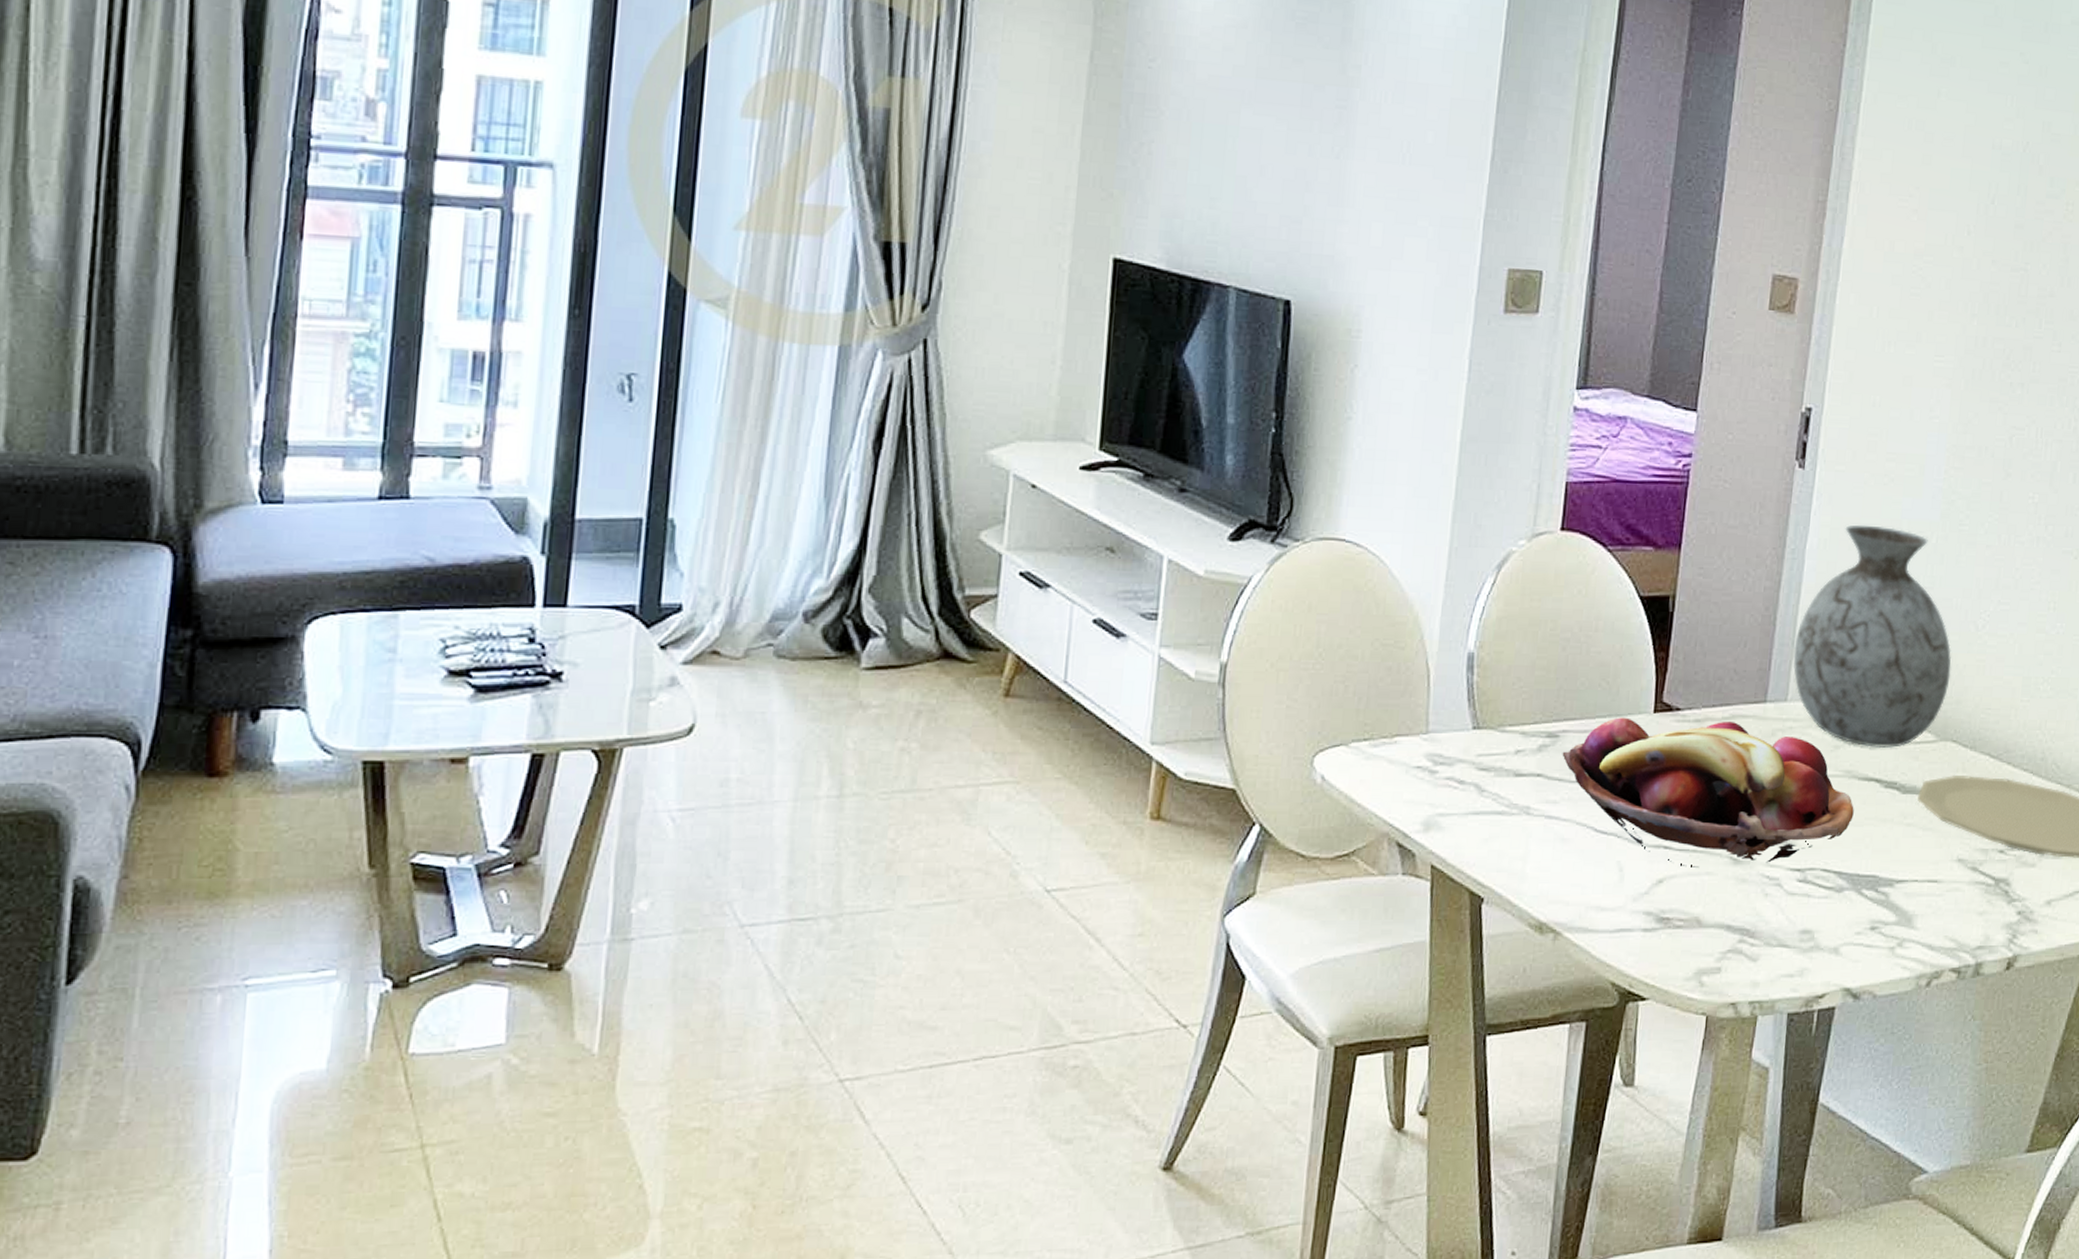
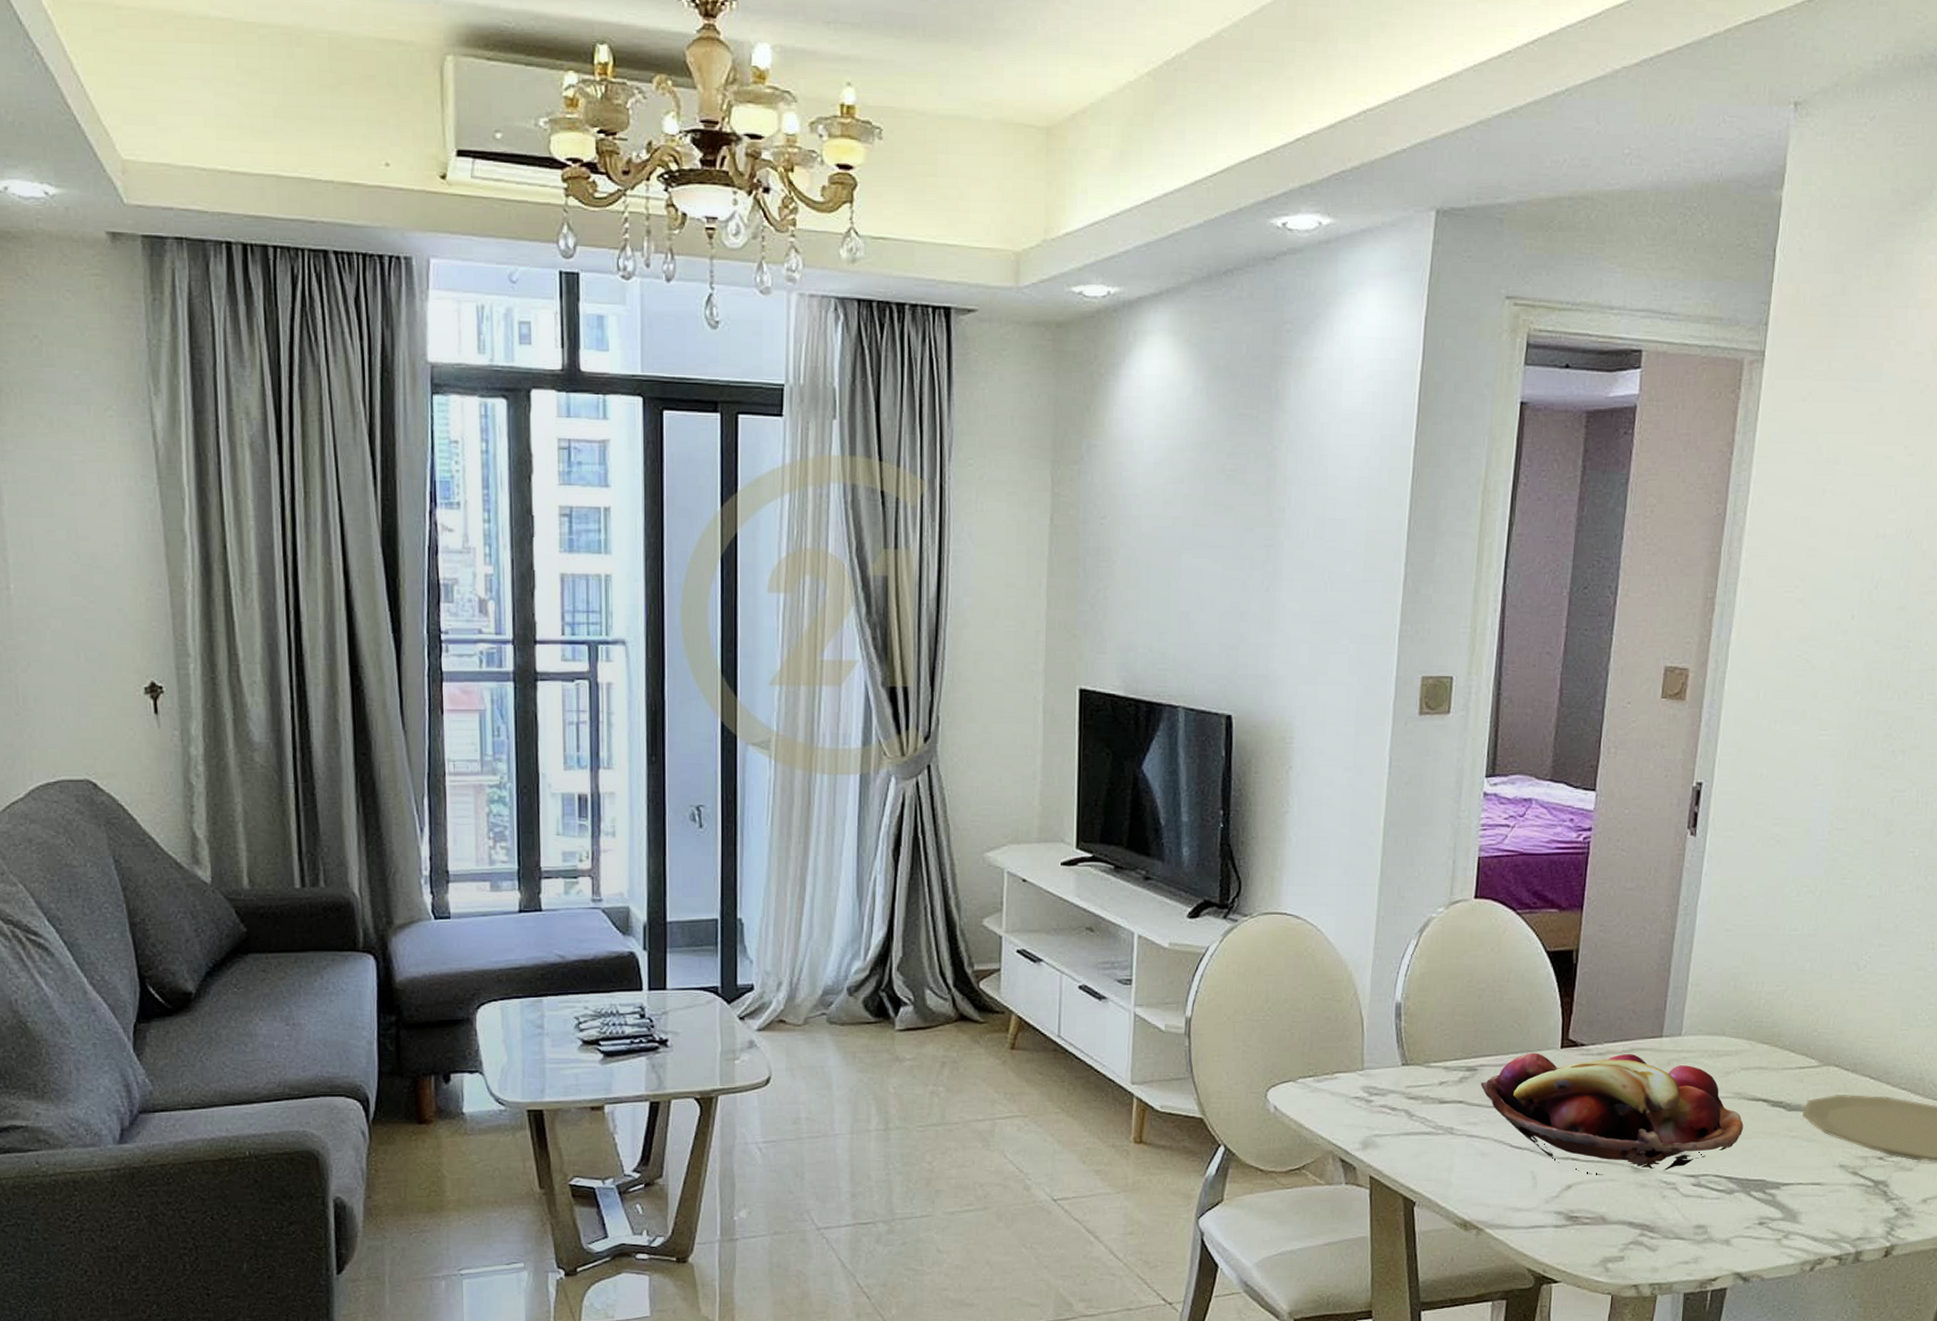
vase: present [1793,524,1951,748] -> none [1687,882,1834,1073]

